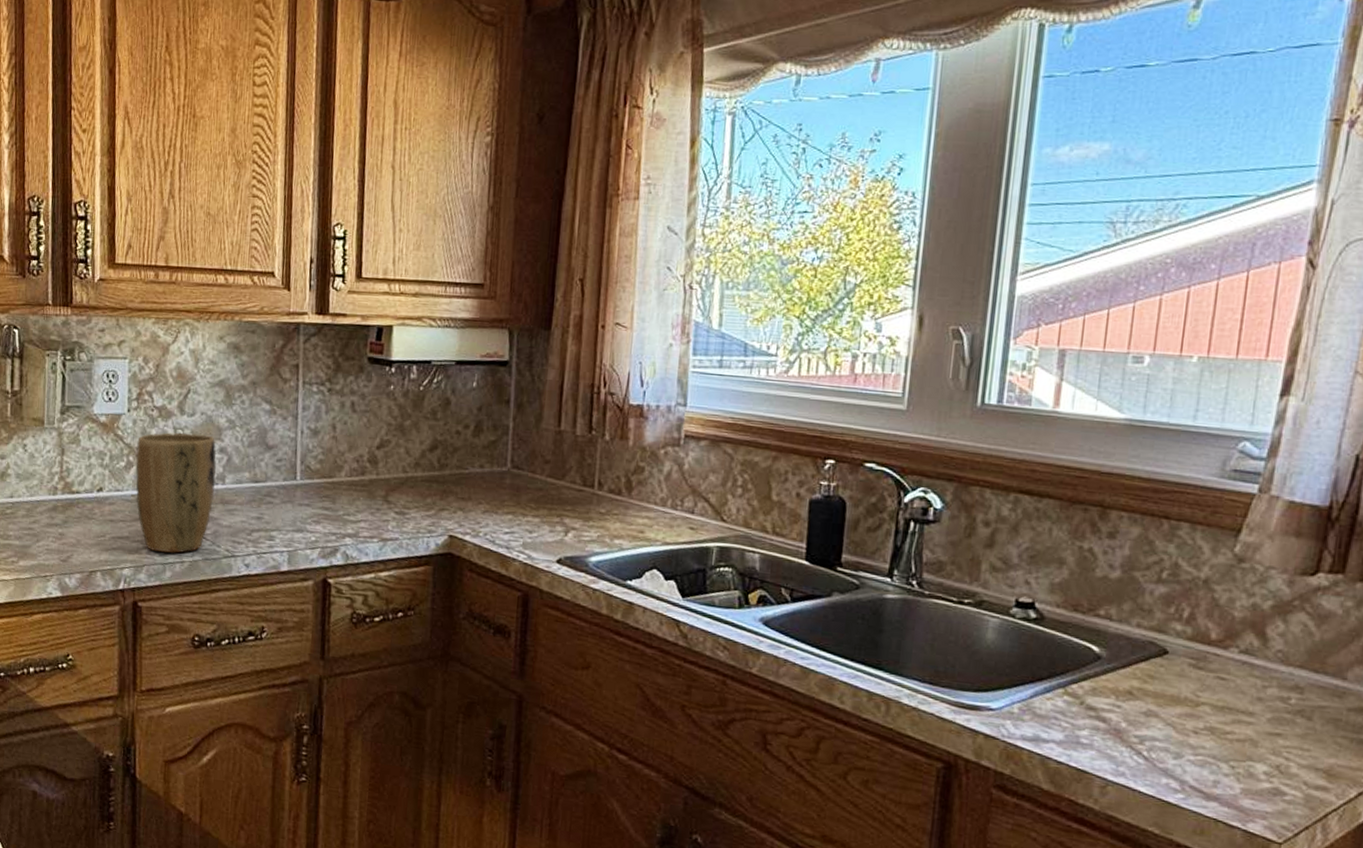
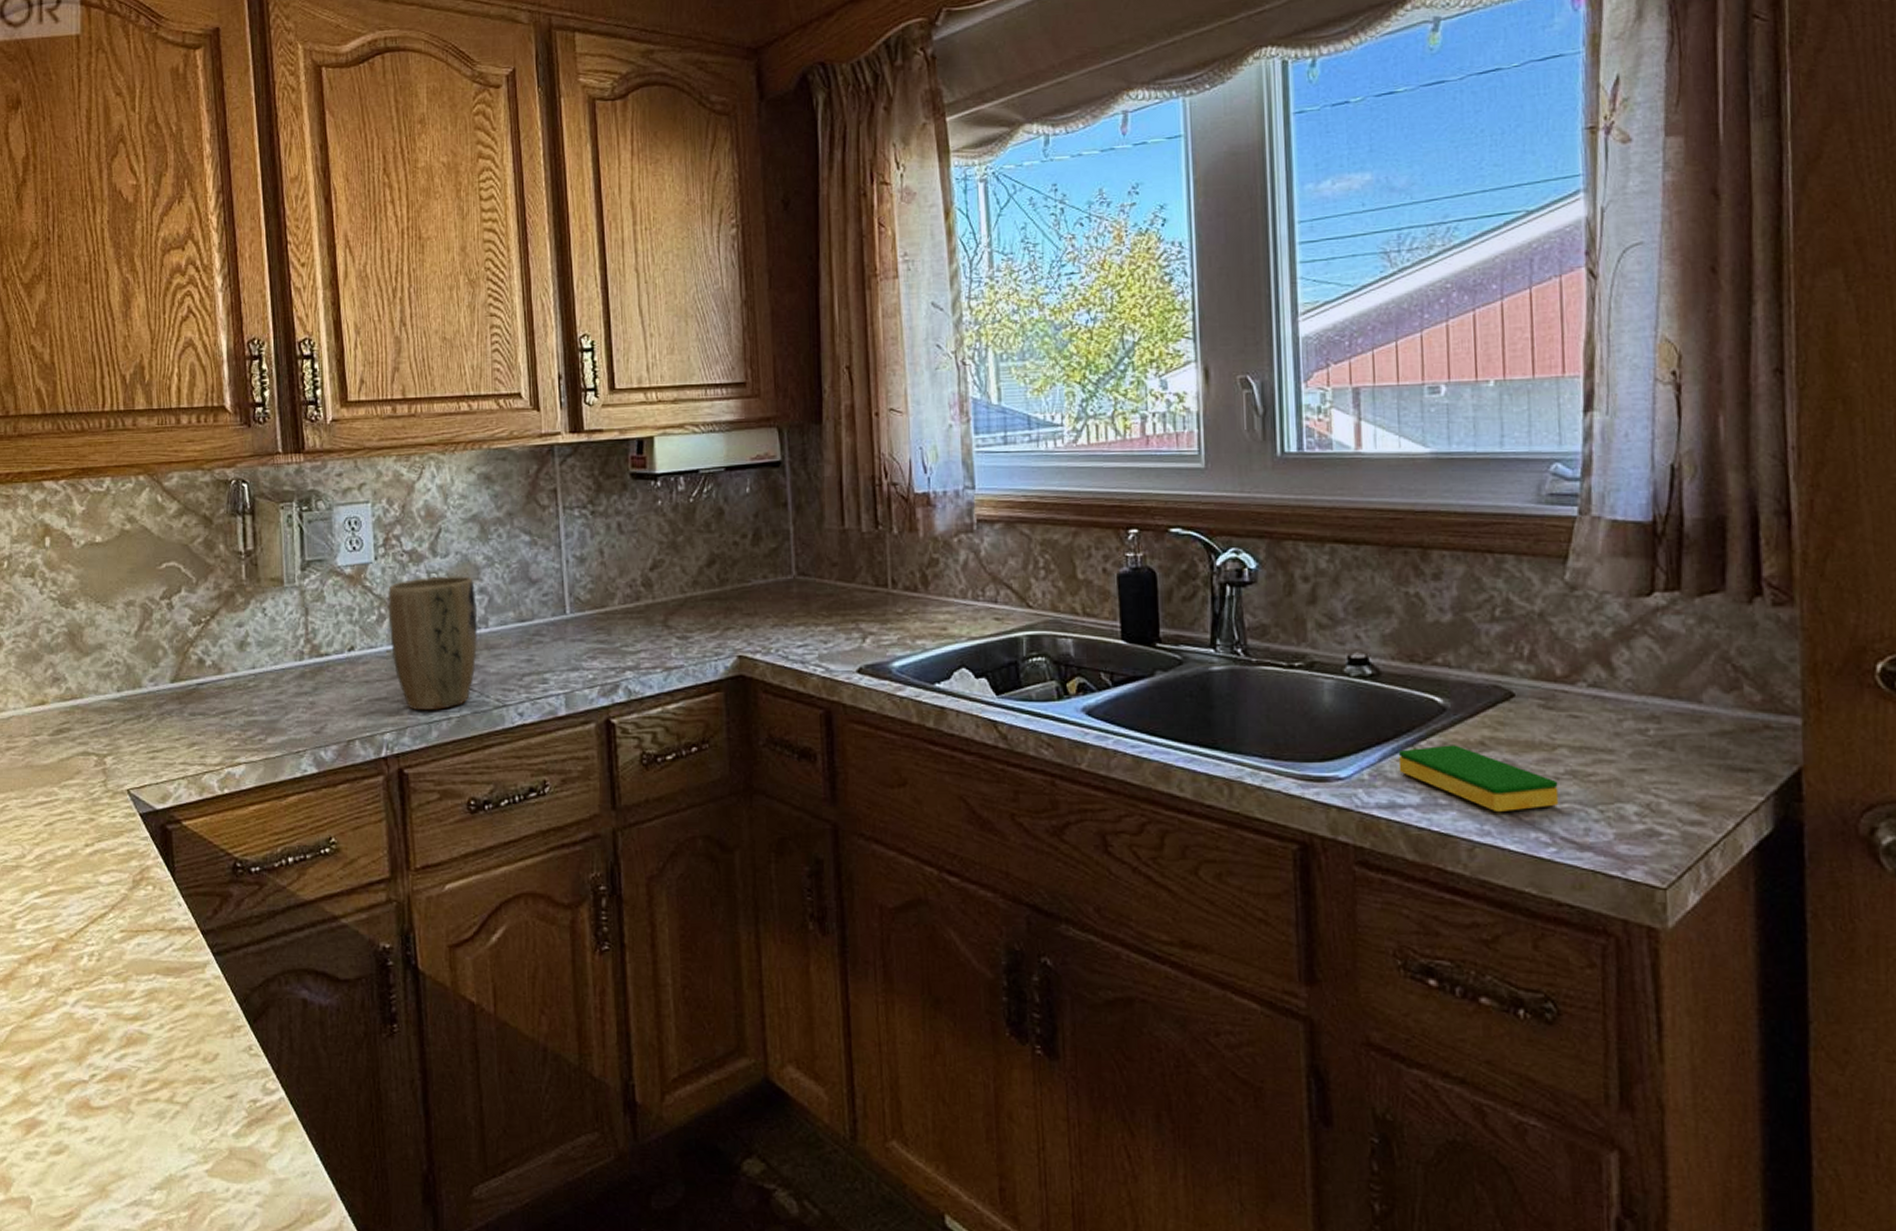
dish sponge: none [1047,689,1196,758] -> present [1398,745,1559,813]

